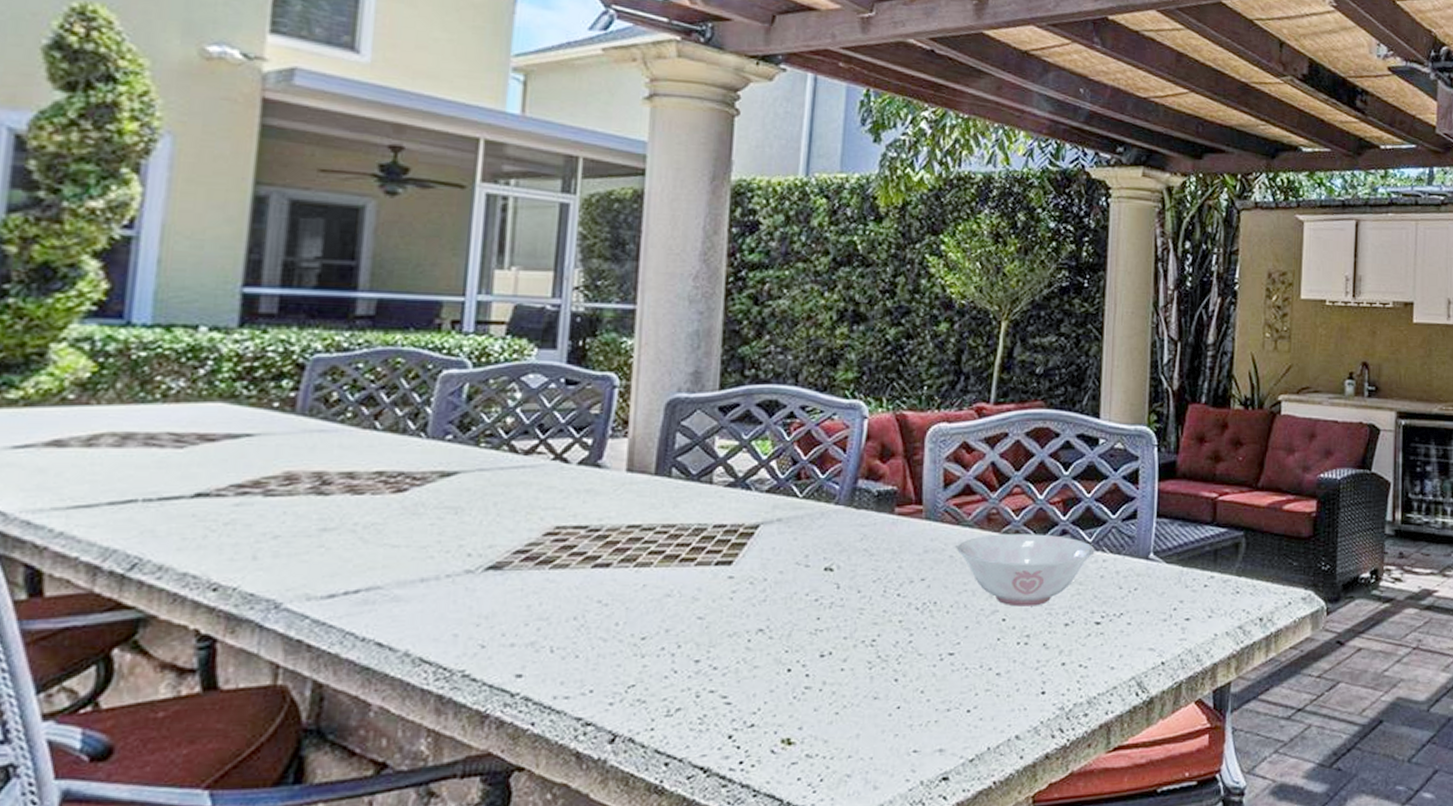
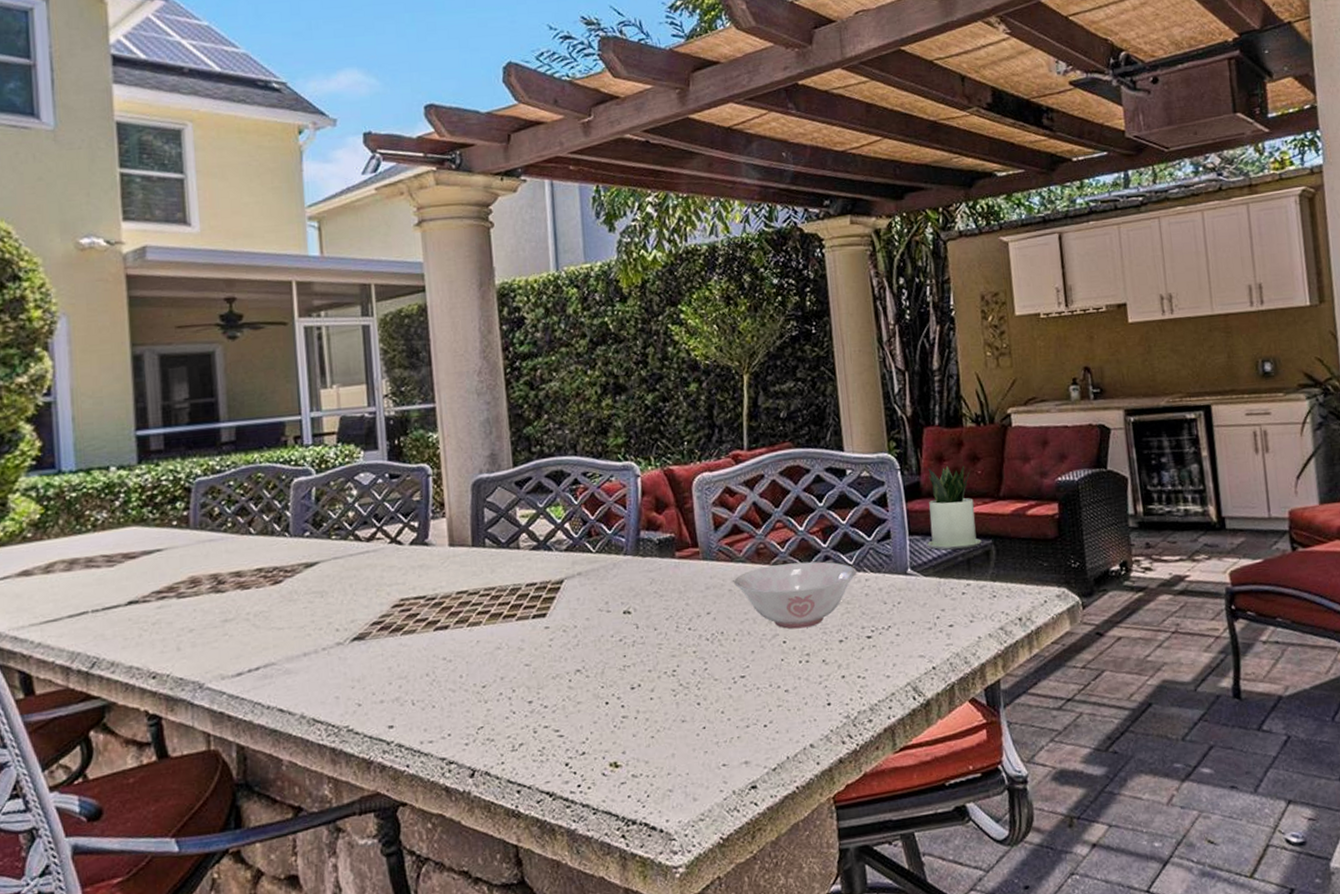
planter: none [1175,448,1233,539] -> present [927,465,982,551]

